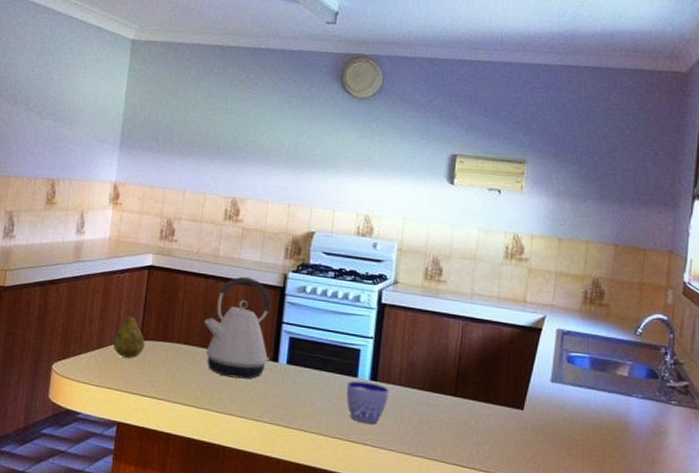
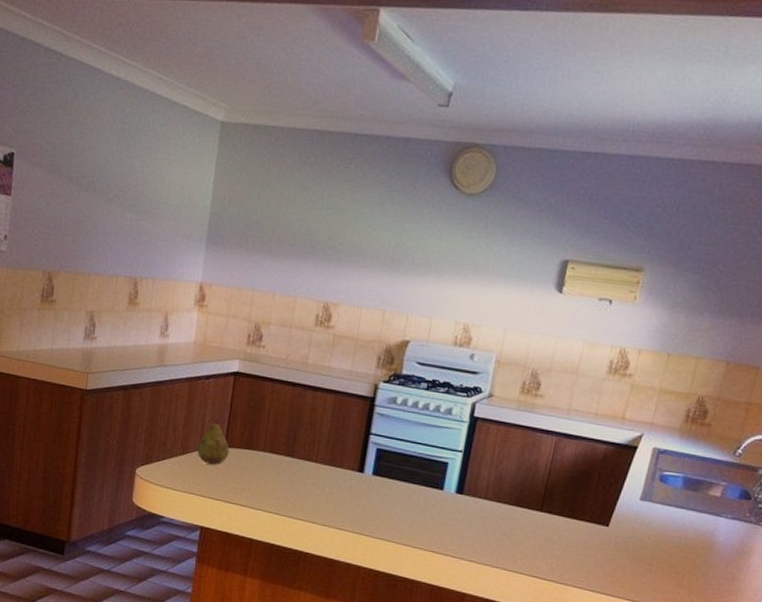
kettle: present [204,276,271,379] -> none [290,385,360,489]
cup: present [346,380,390,424] -> none [430,493,475,536]

